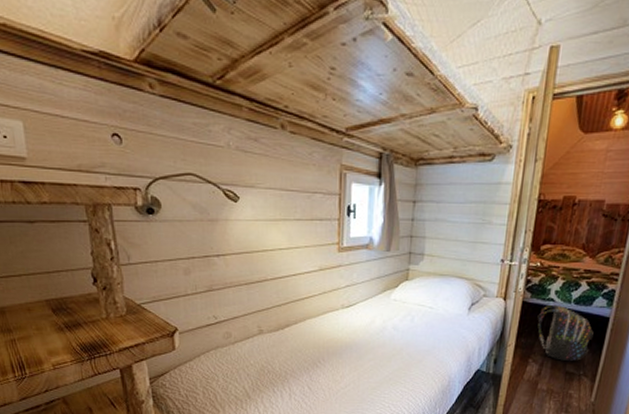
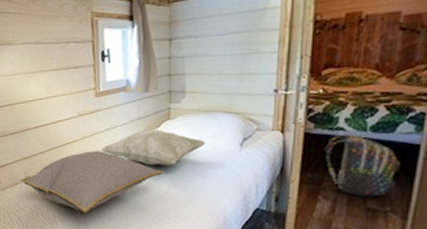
cushion: none [253,307,398,371] -> present [21,151,163,214]
decorative pillow: none [340,289,439,325] -> present [101,129,206,166]

